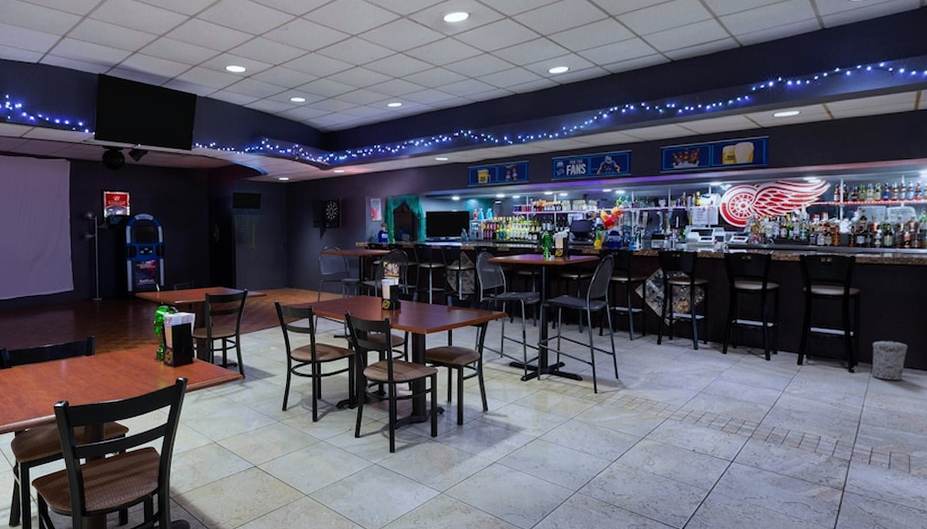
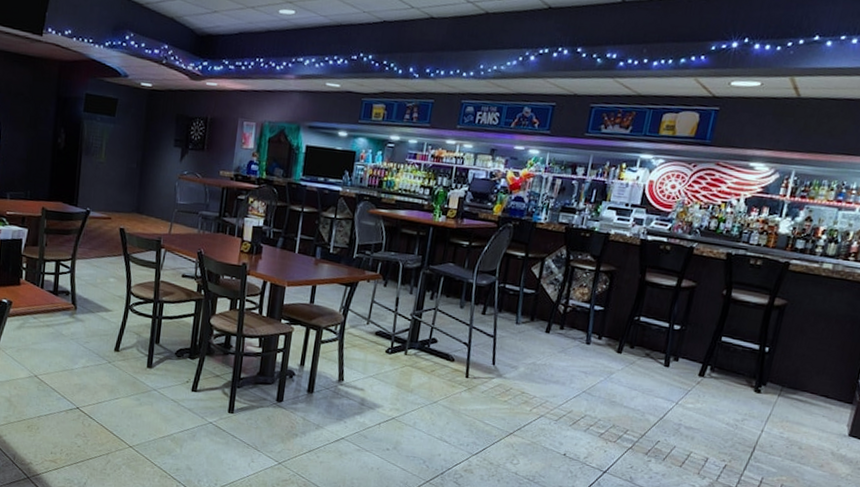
trash can: present [871,340,907,381] -> none [779,361,827,409]

